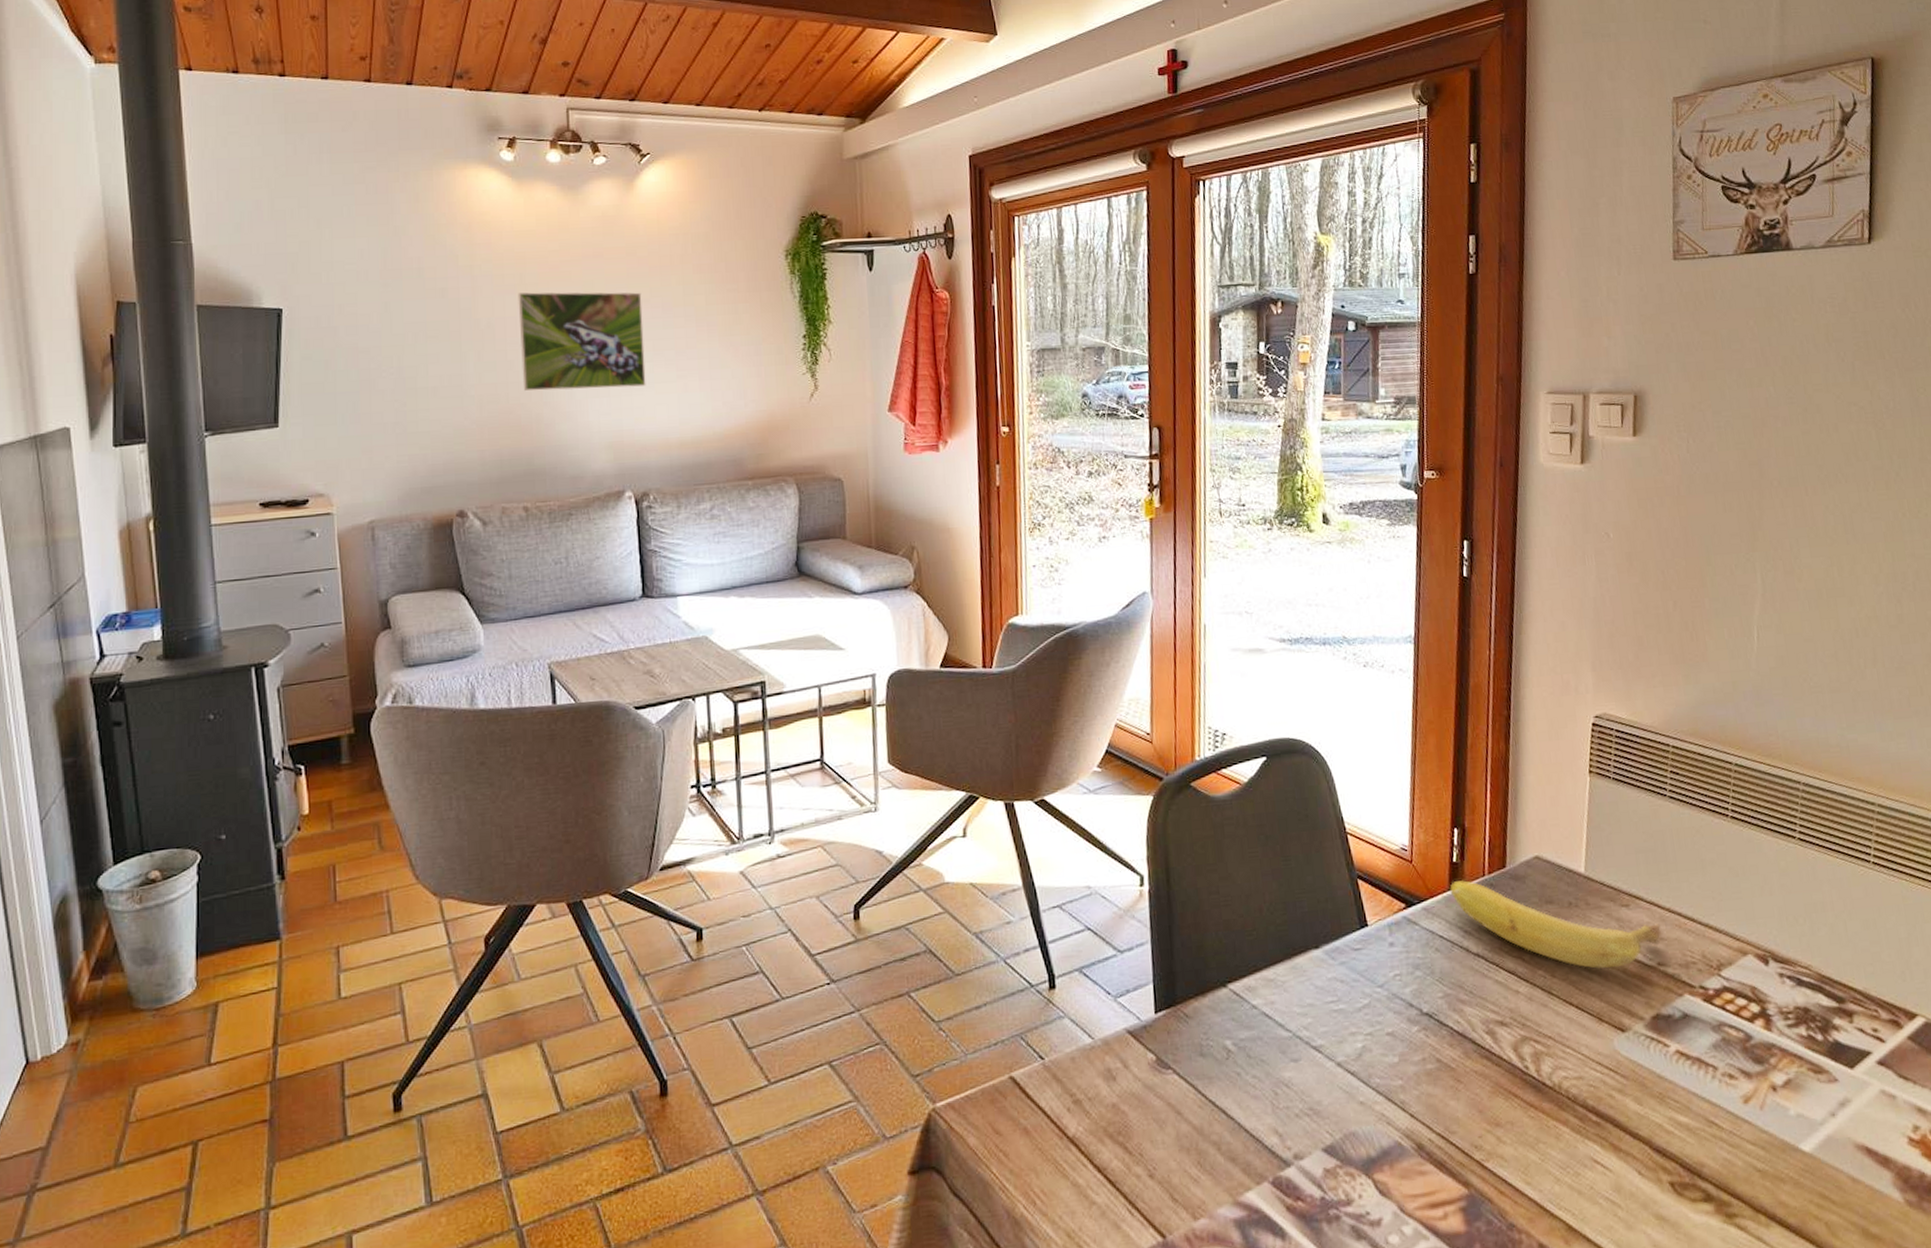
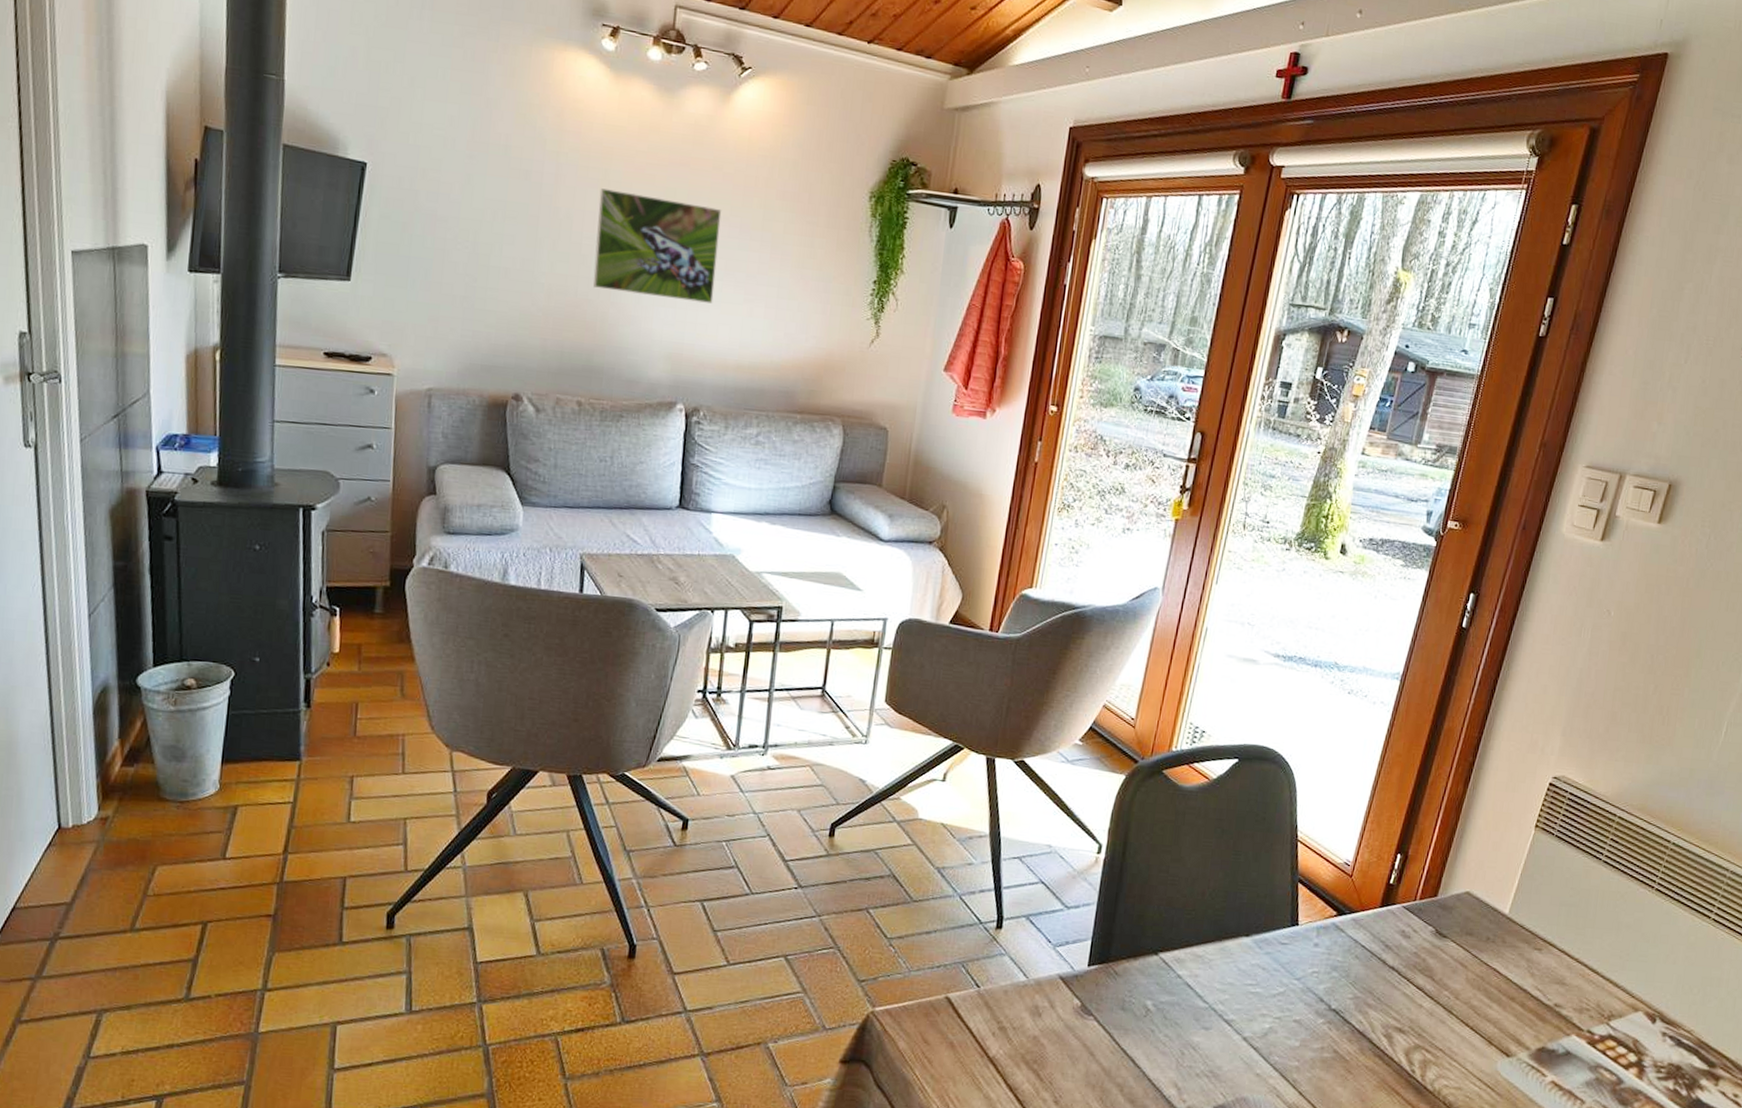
fruit: present [1449,880,1661,969] -> none [1380,900,1566,1001]

